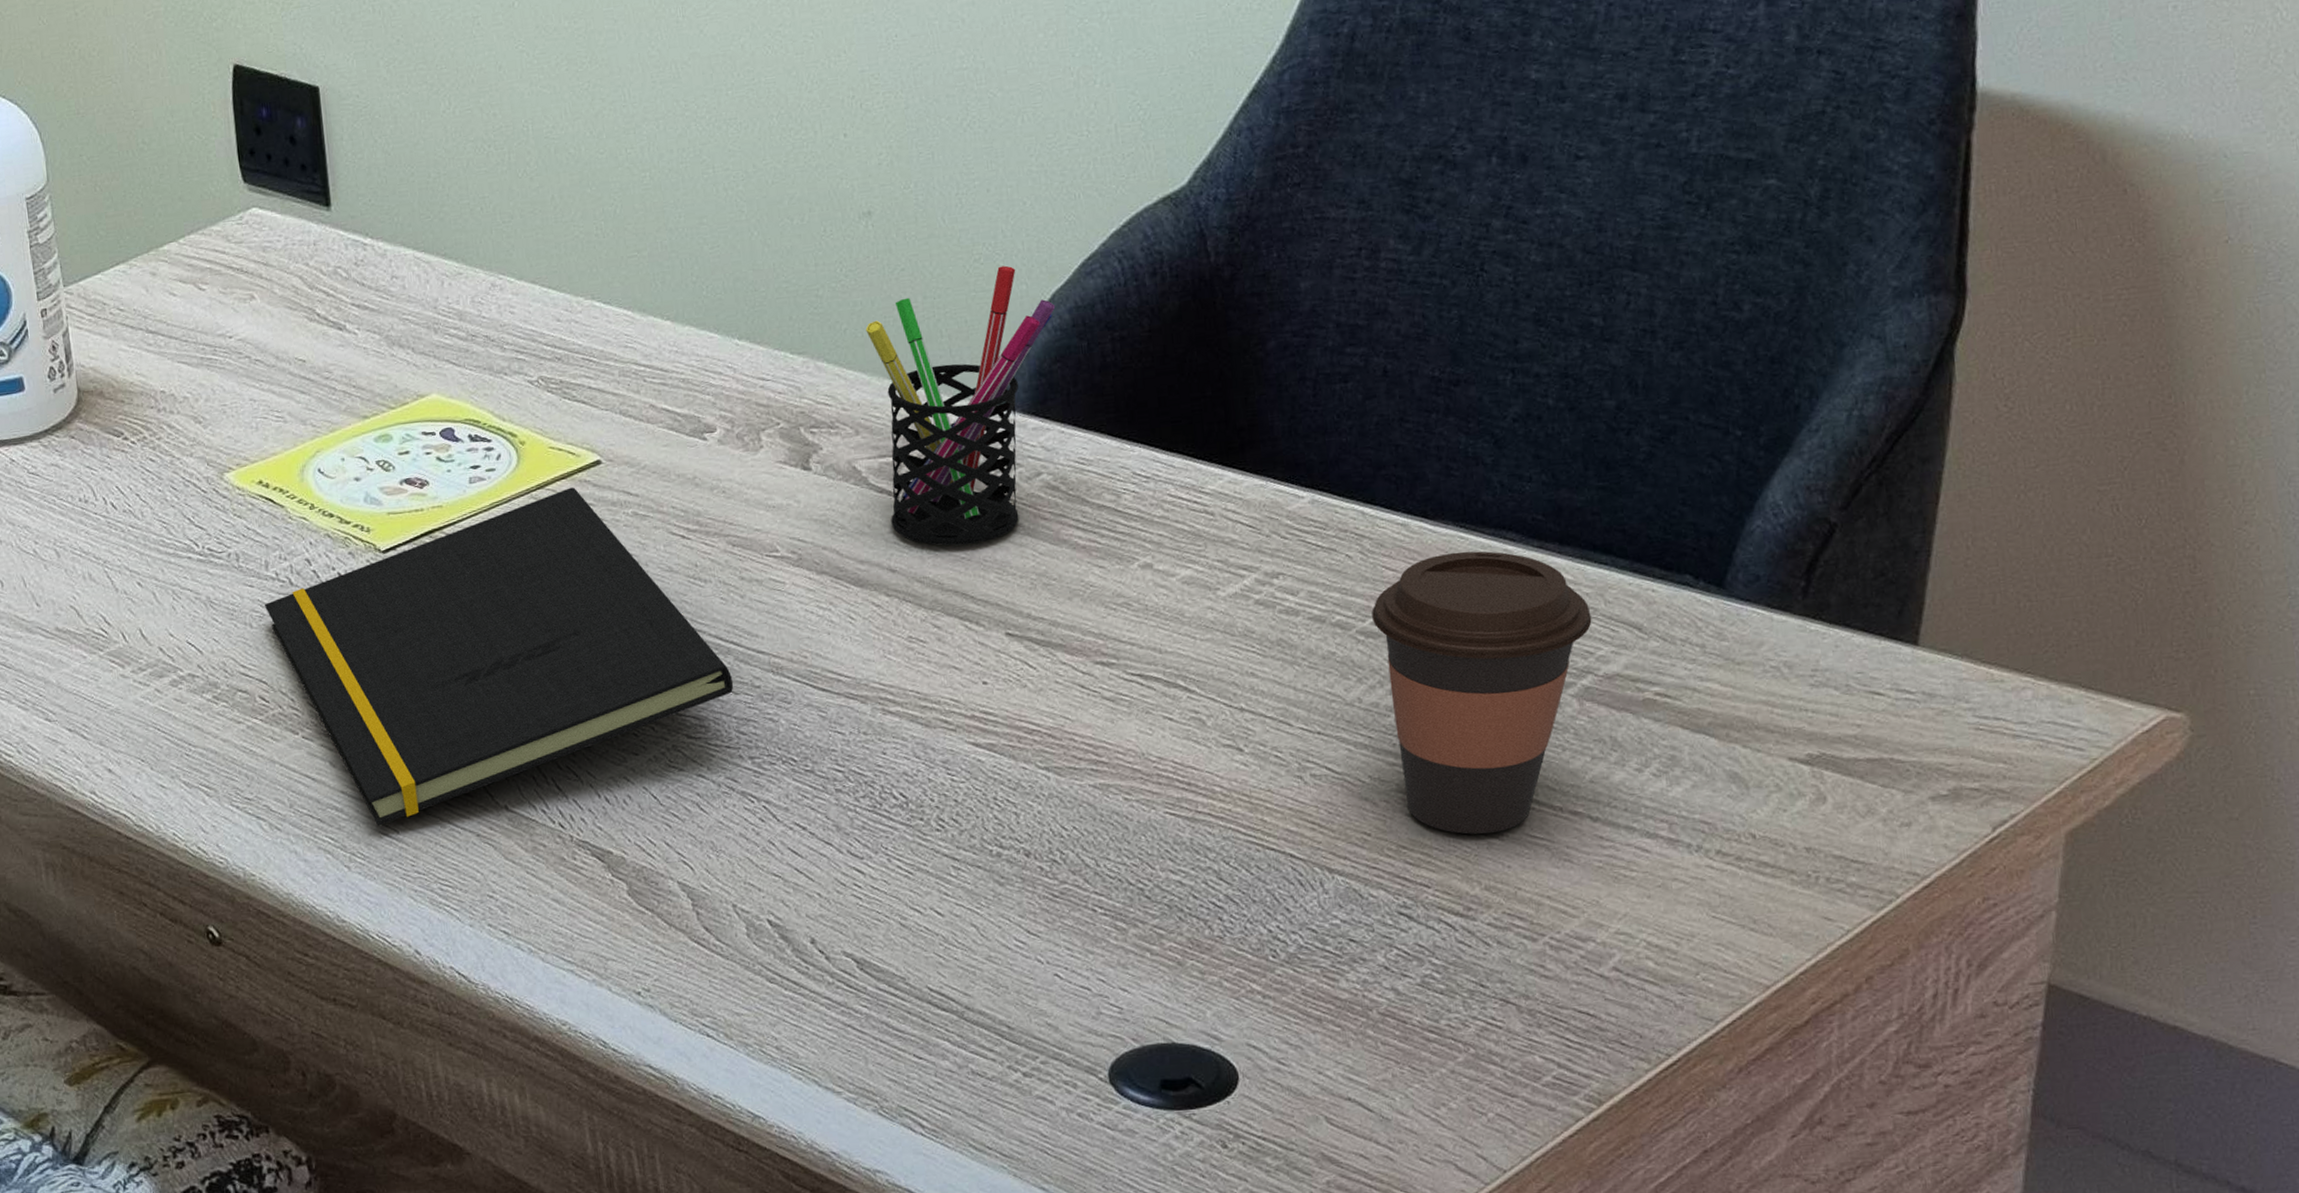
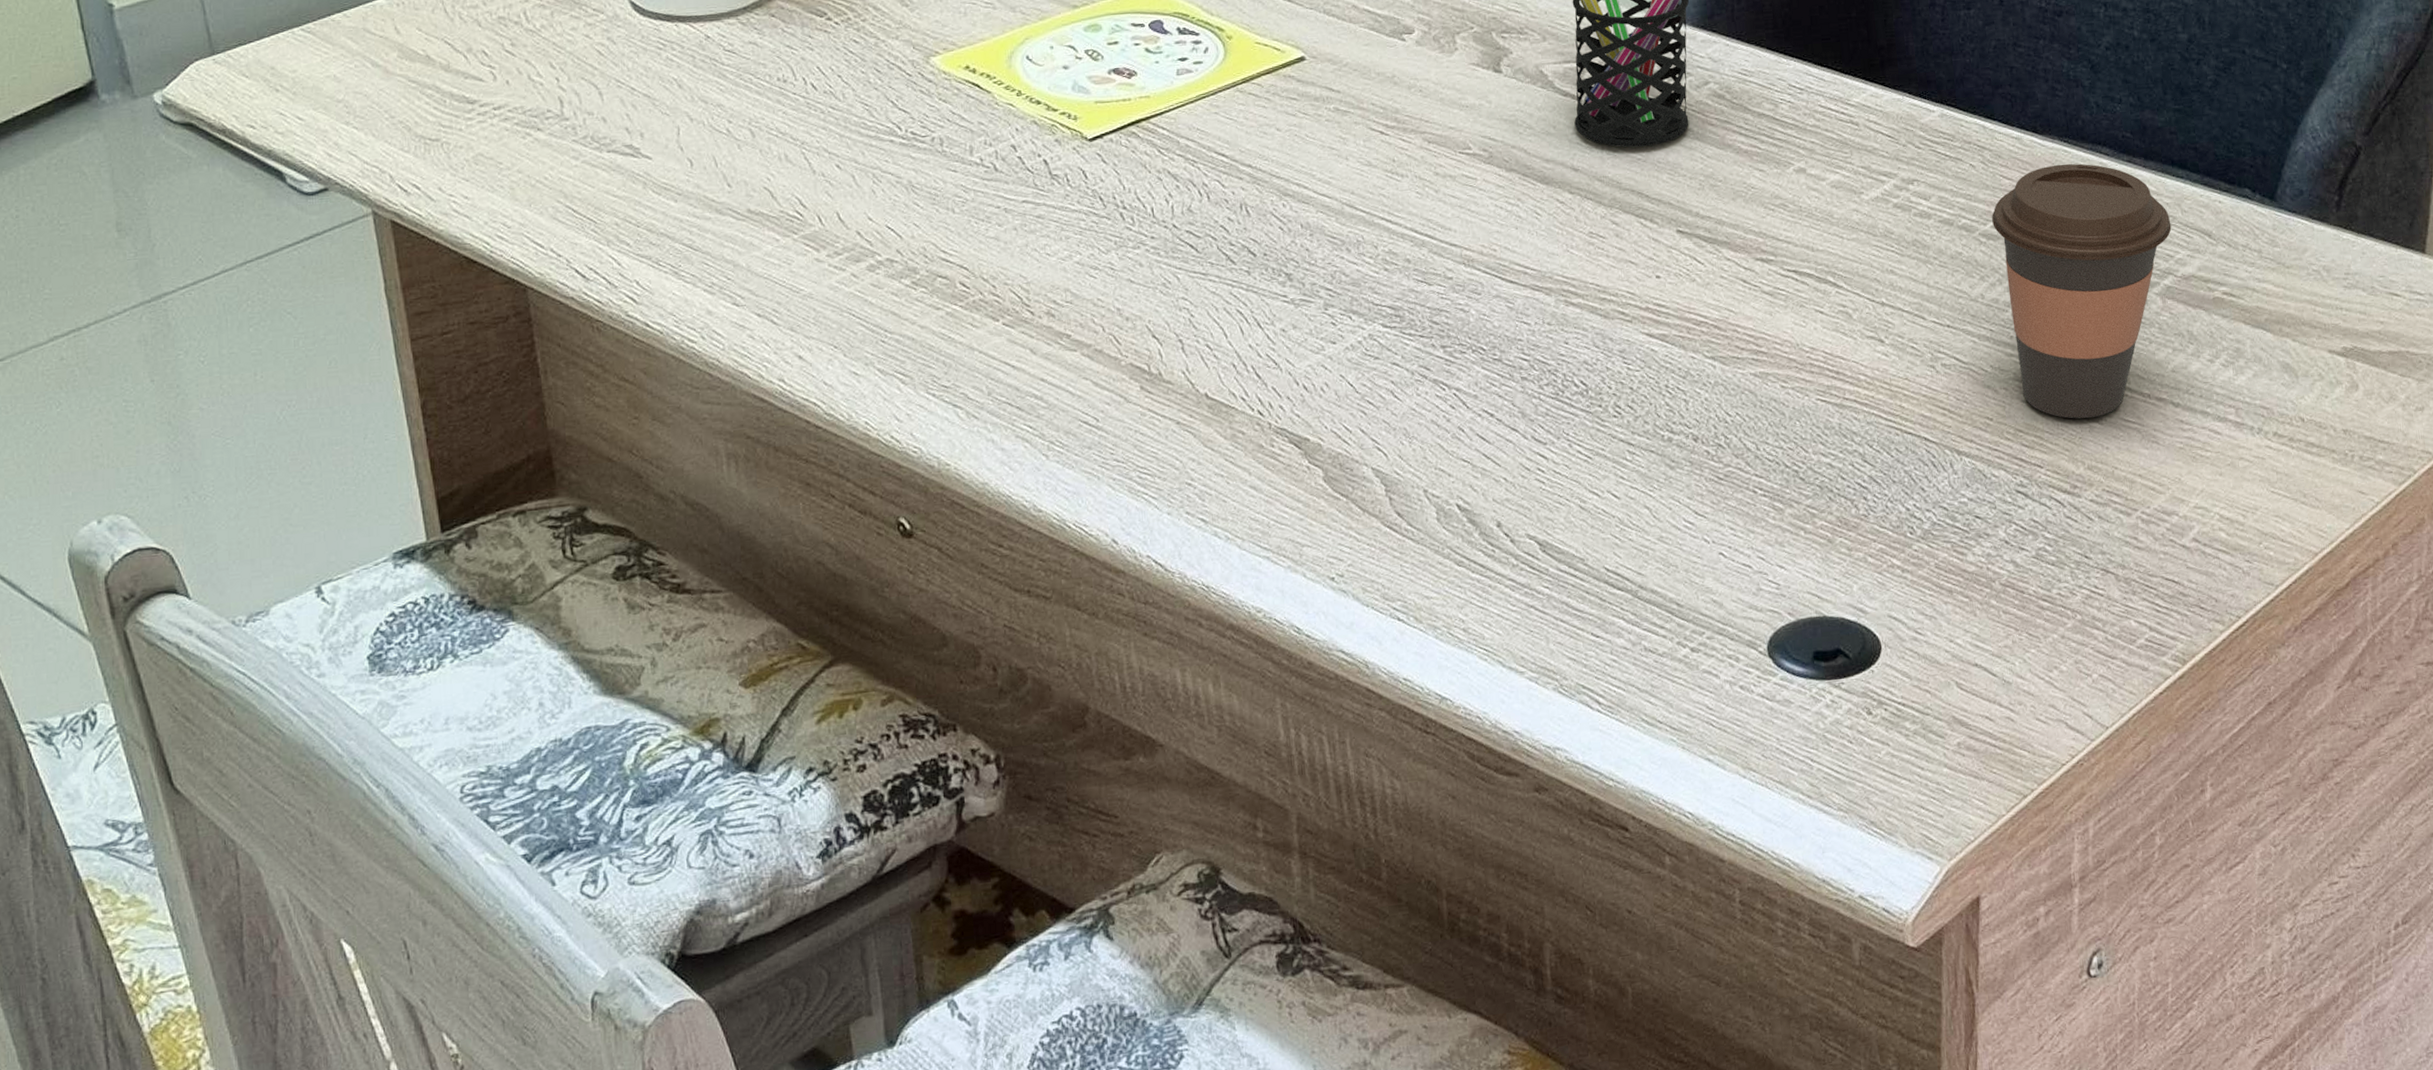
notepad: present [265,487,734,826] -> none [968,82,1428,414]

